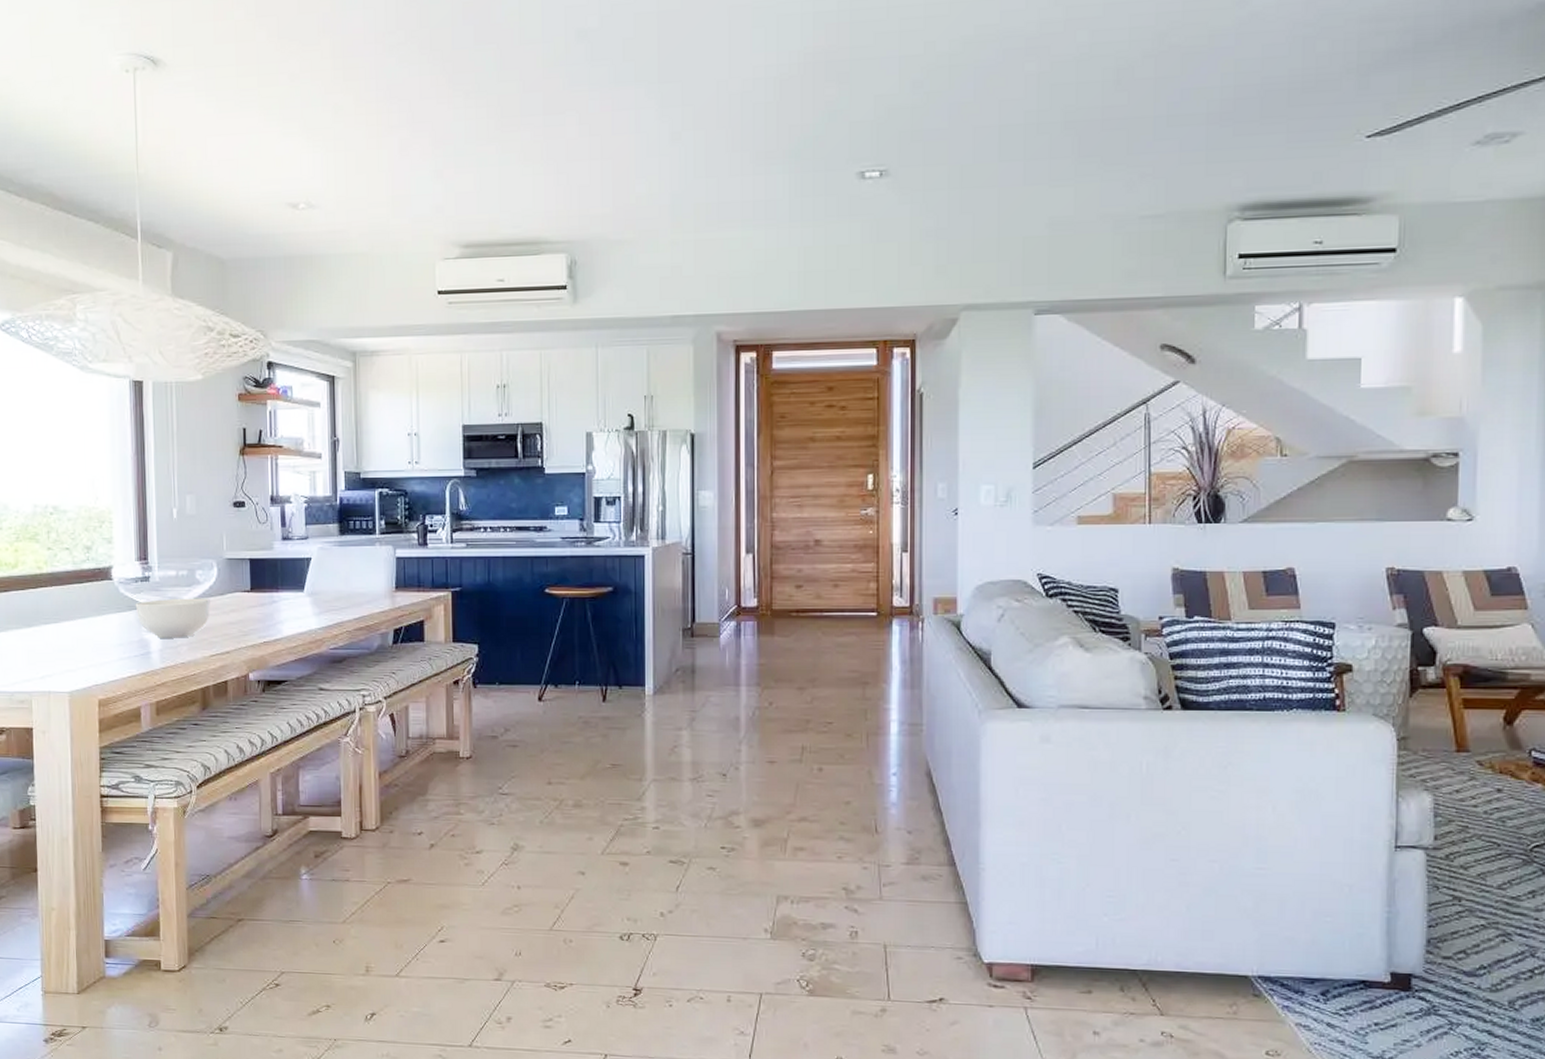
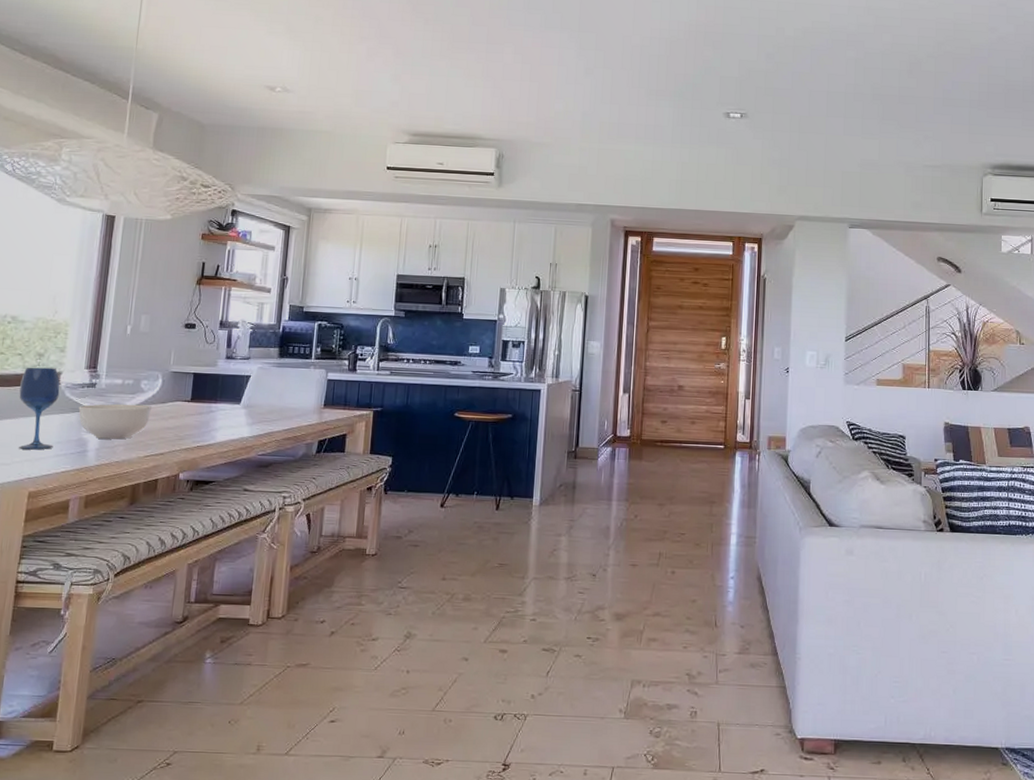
wineglass: none [73,562,116,654] -> present [19,367,60,450]

